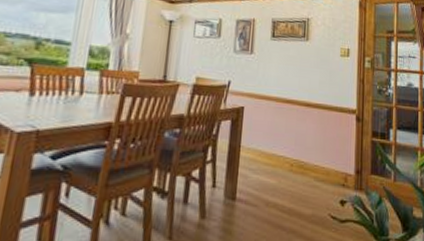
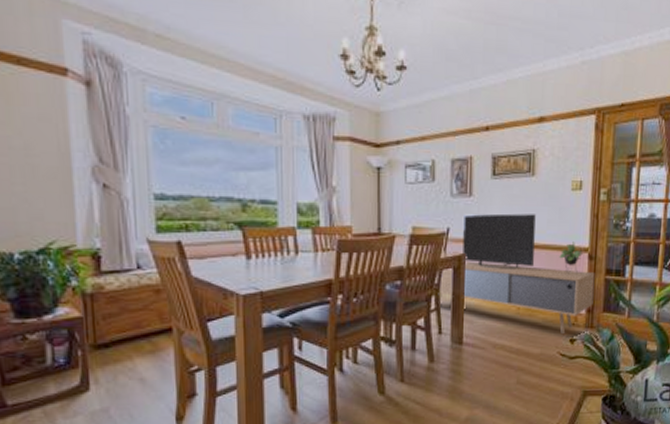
media console: none [215,69,363,194] -> present [438,213,595,334]

